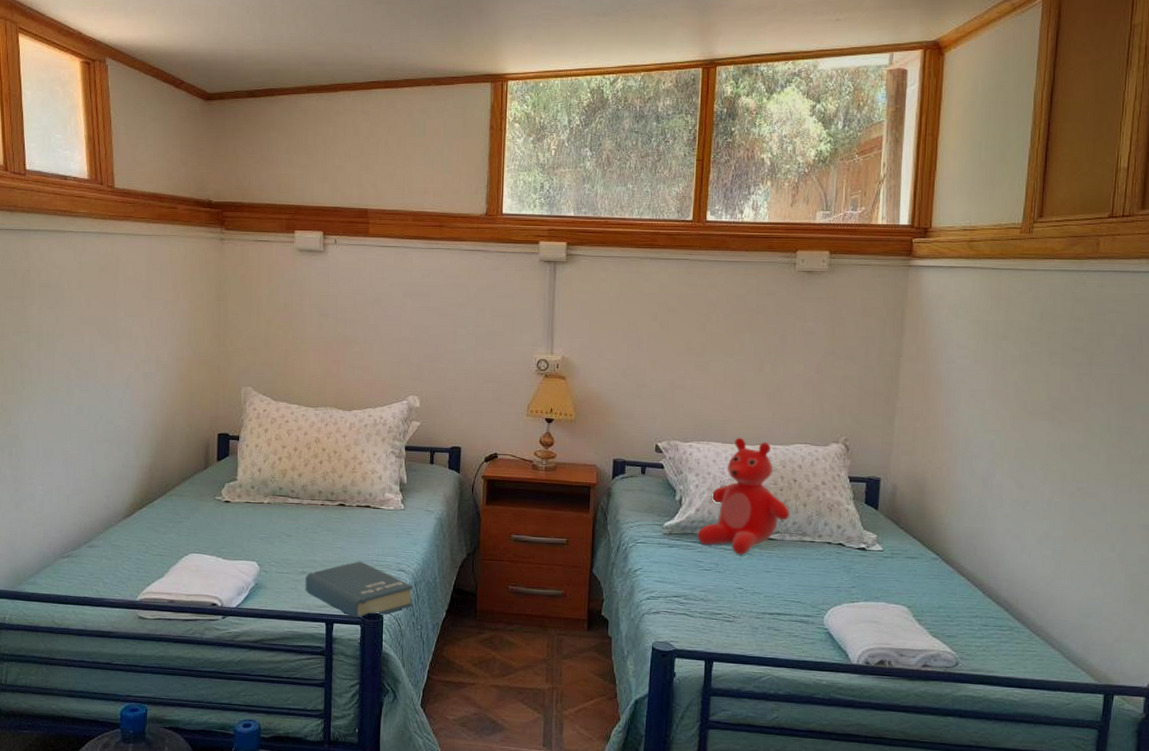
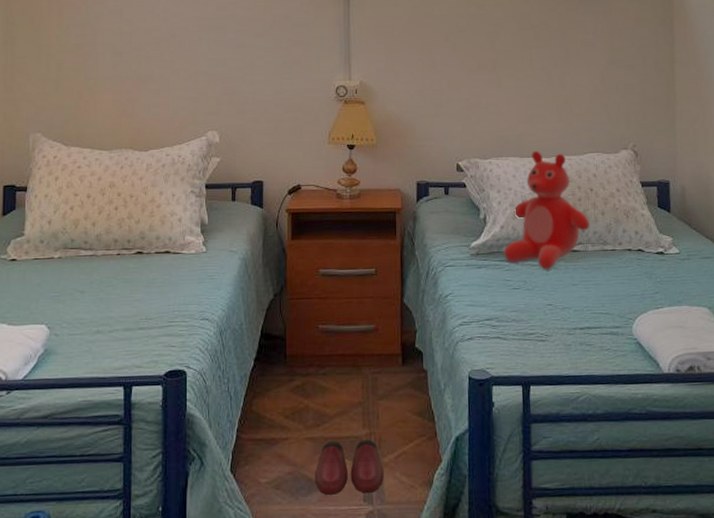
book: present [305,561,413,618] -> none [100,313,219,378]
slippers: none [499,691,564,740] -> present [315,440,384,495]

